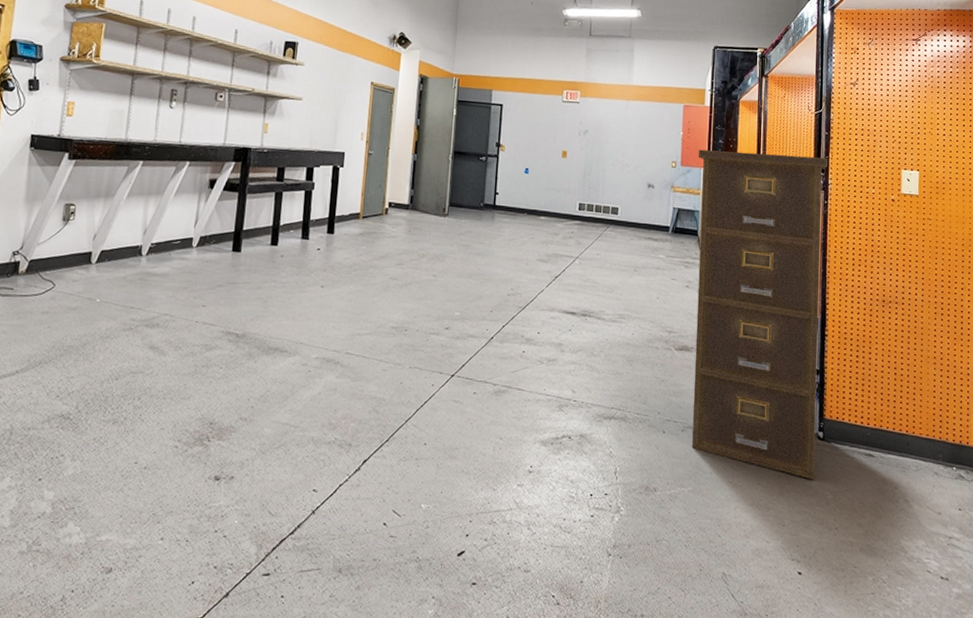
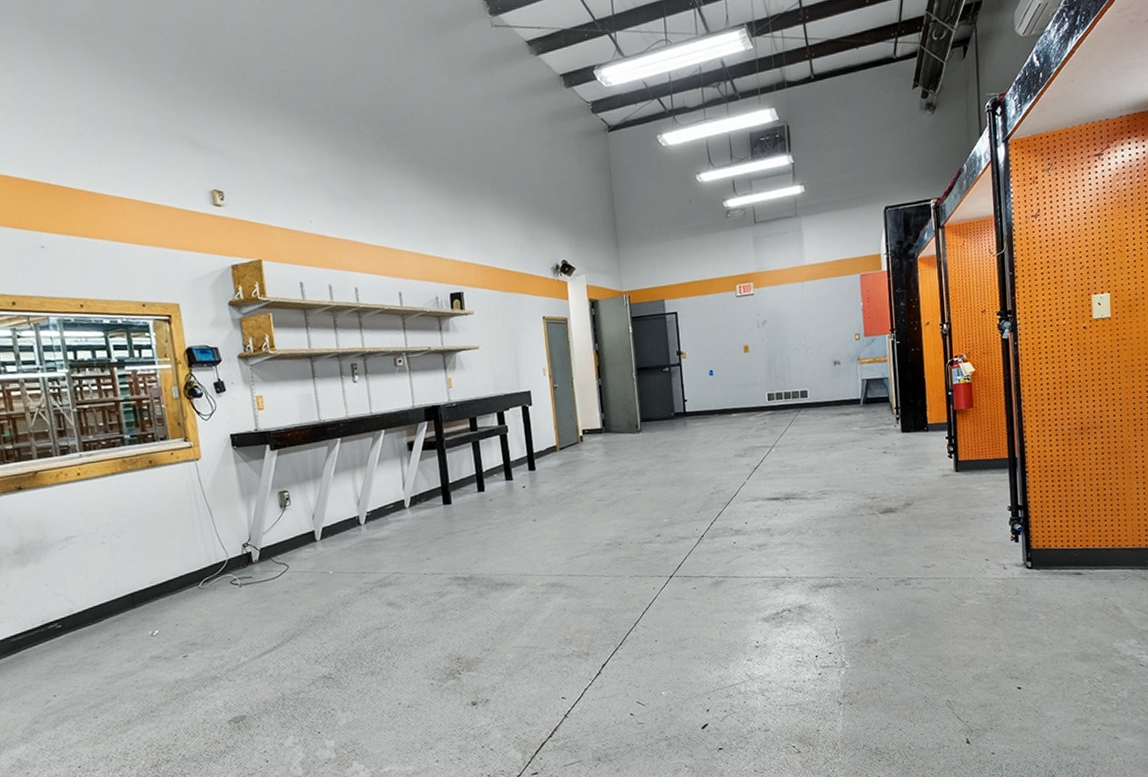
filing cabinet: present [691,149,827,480] -> none [880,298,1027,606]

